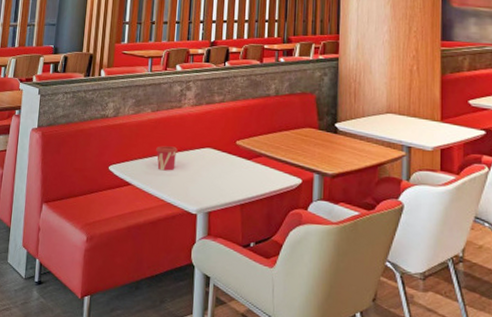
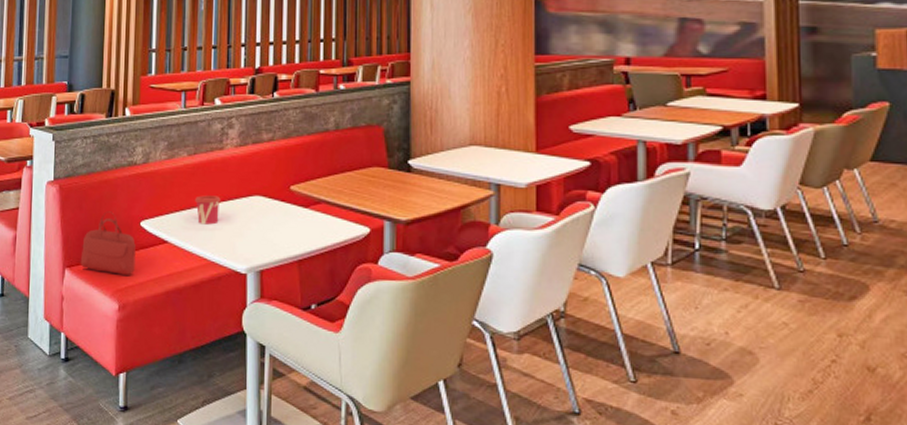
handbag: none [56,156,104,212] -> present [80,211,136,276]

